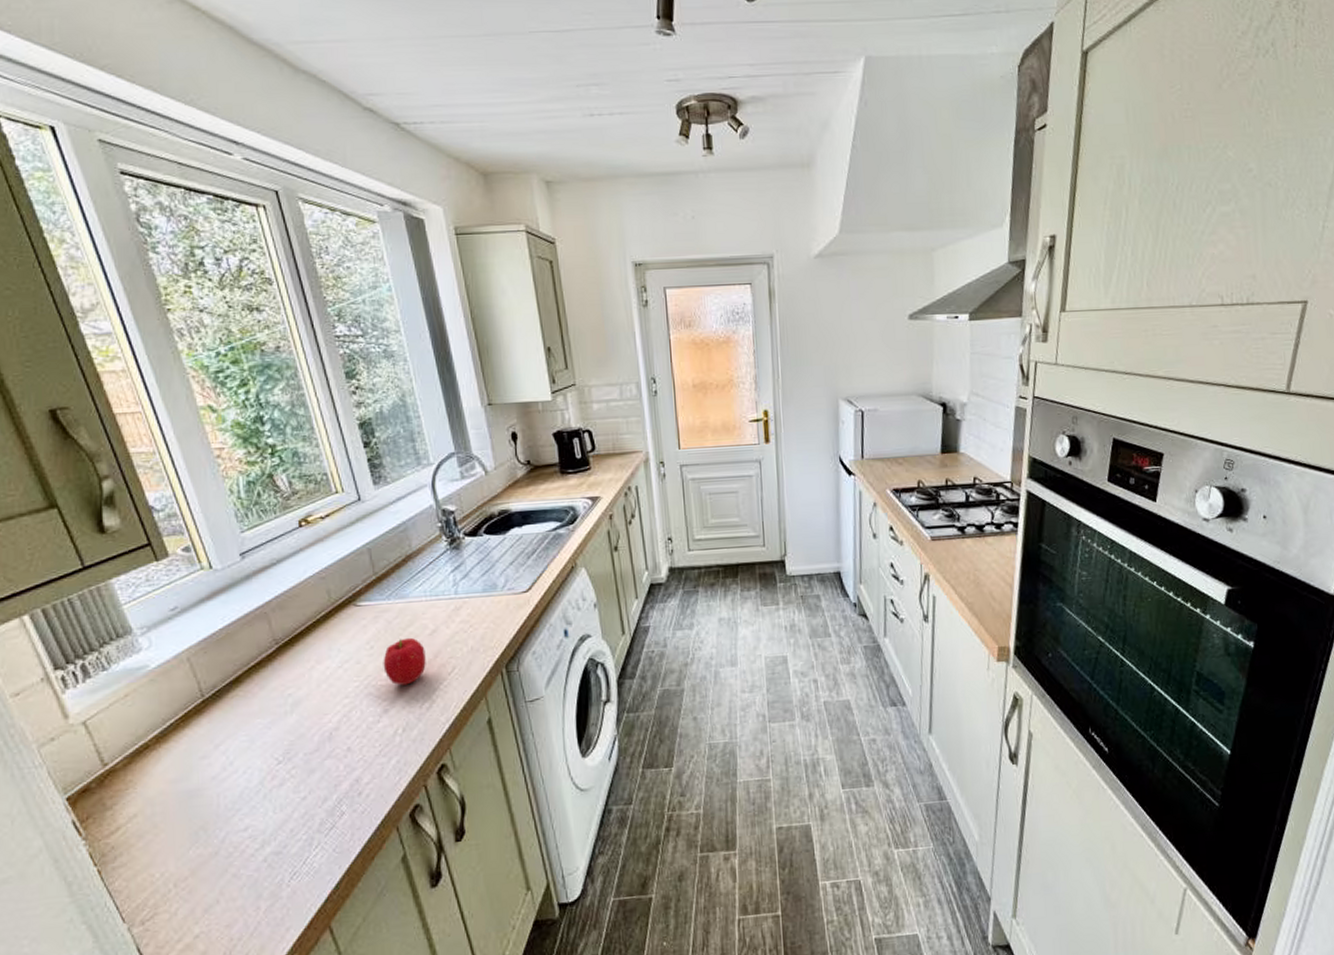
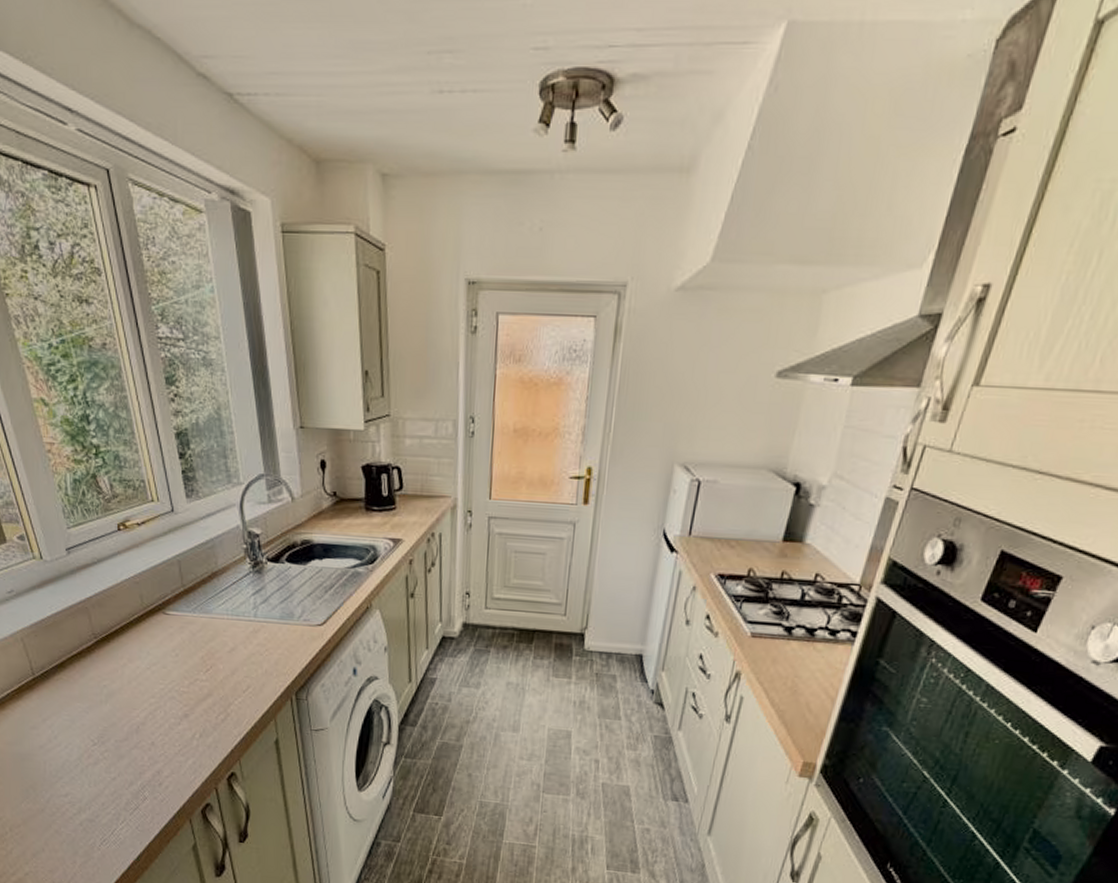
fruit: present [383,637,426,686] -> none [186,651,224,696]

